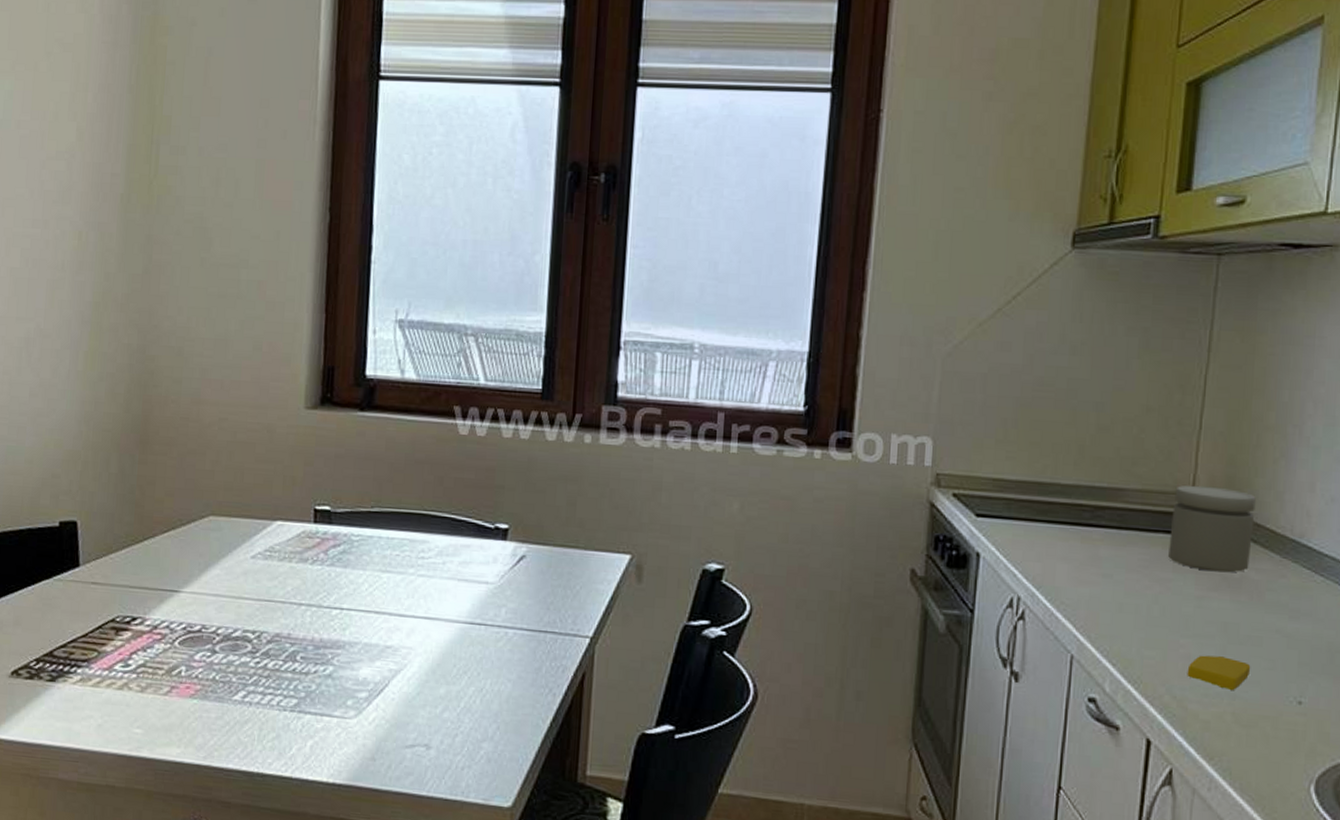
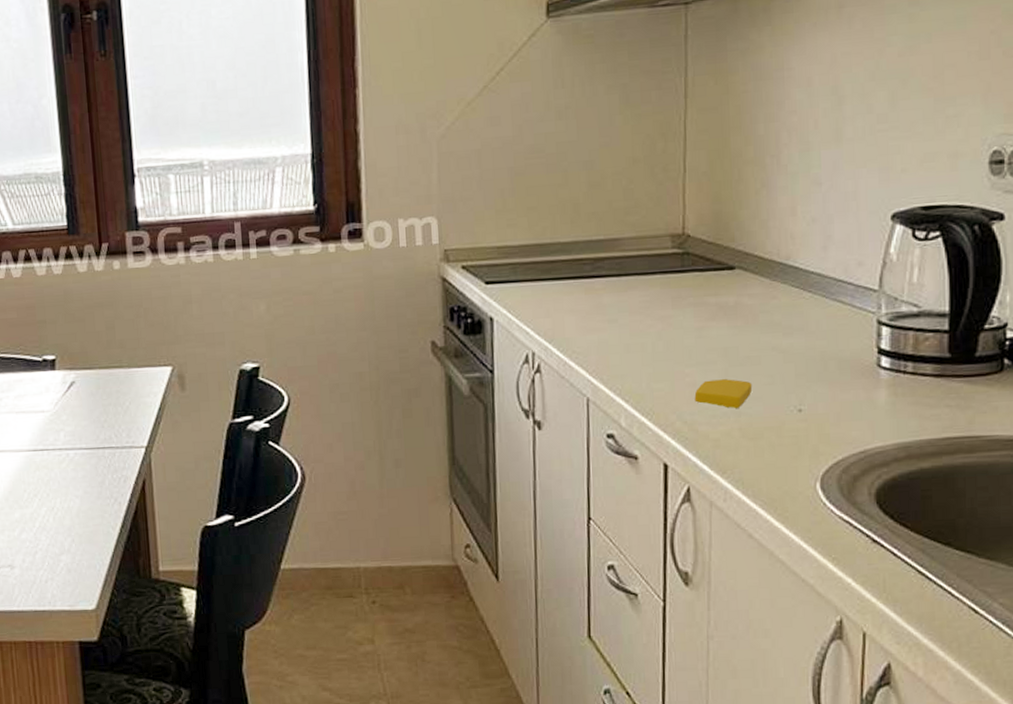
jar: present [1168,485,1256,573] -> none [666,224,743,303]

